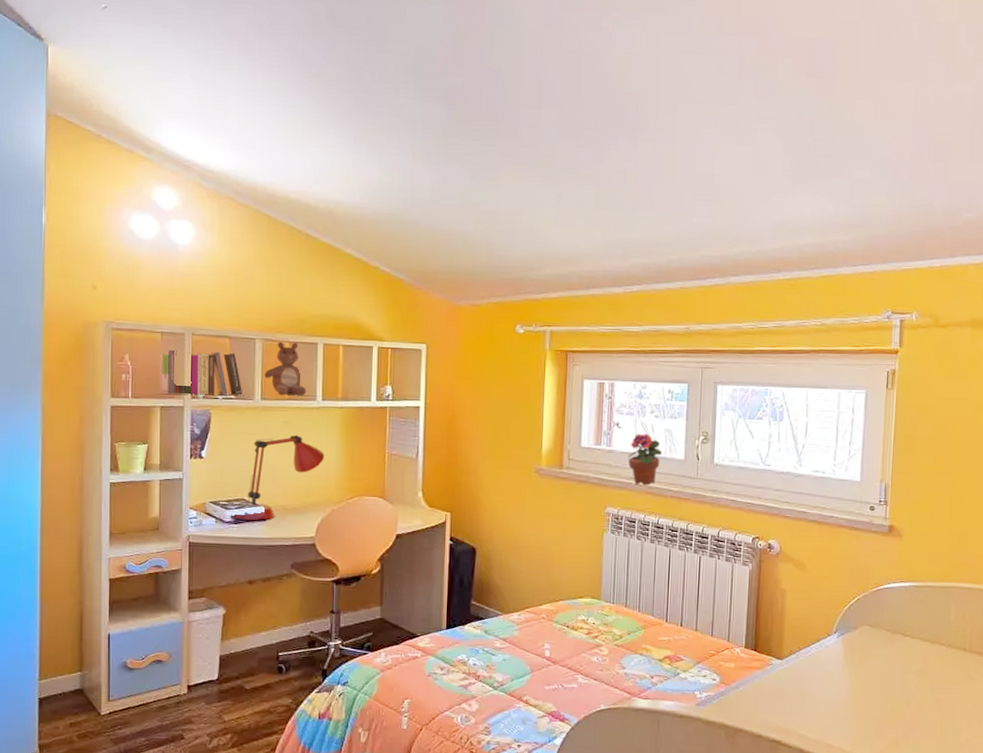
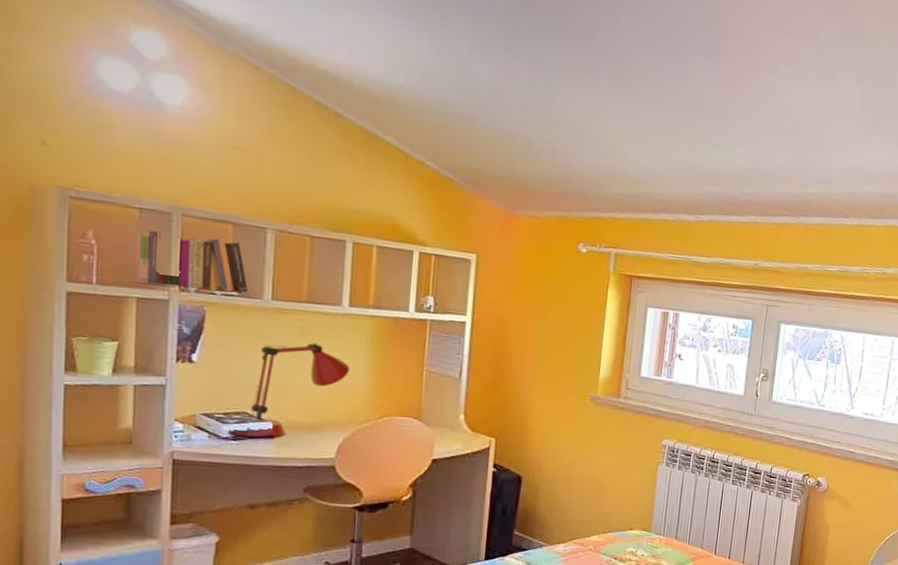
stuffed animal: present [264,342,307,396] -> none [277,235,331,300]
potted flower: present [628,434,663,486] -> none [687,367,723,420]

